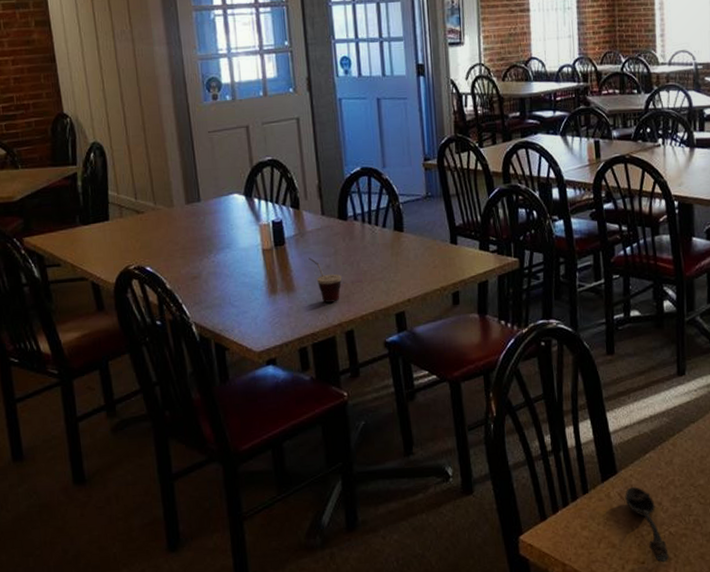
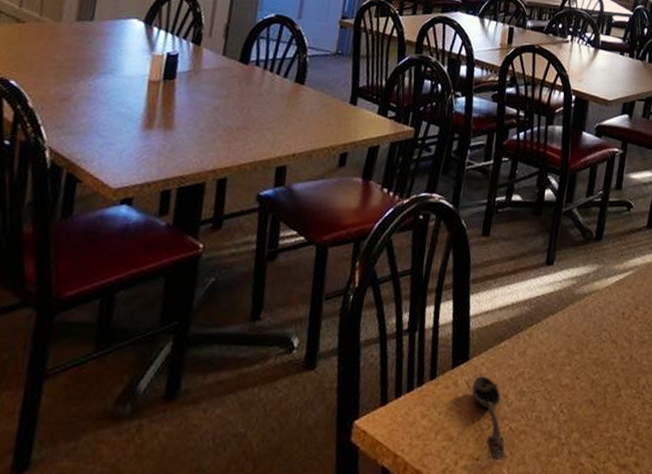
cup: present [309,257,342,303] -> none [197,96,229,146]

